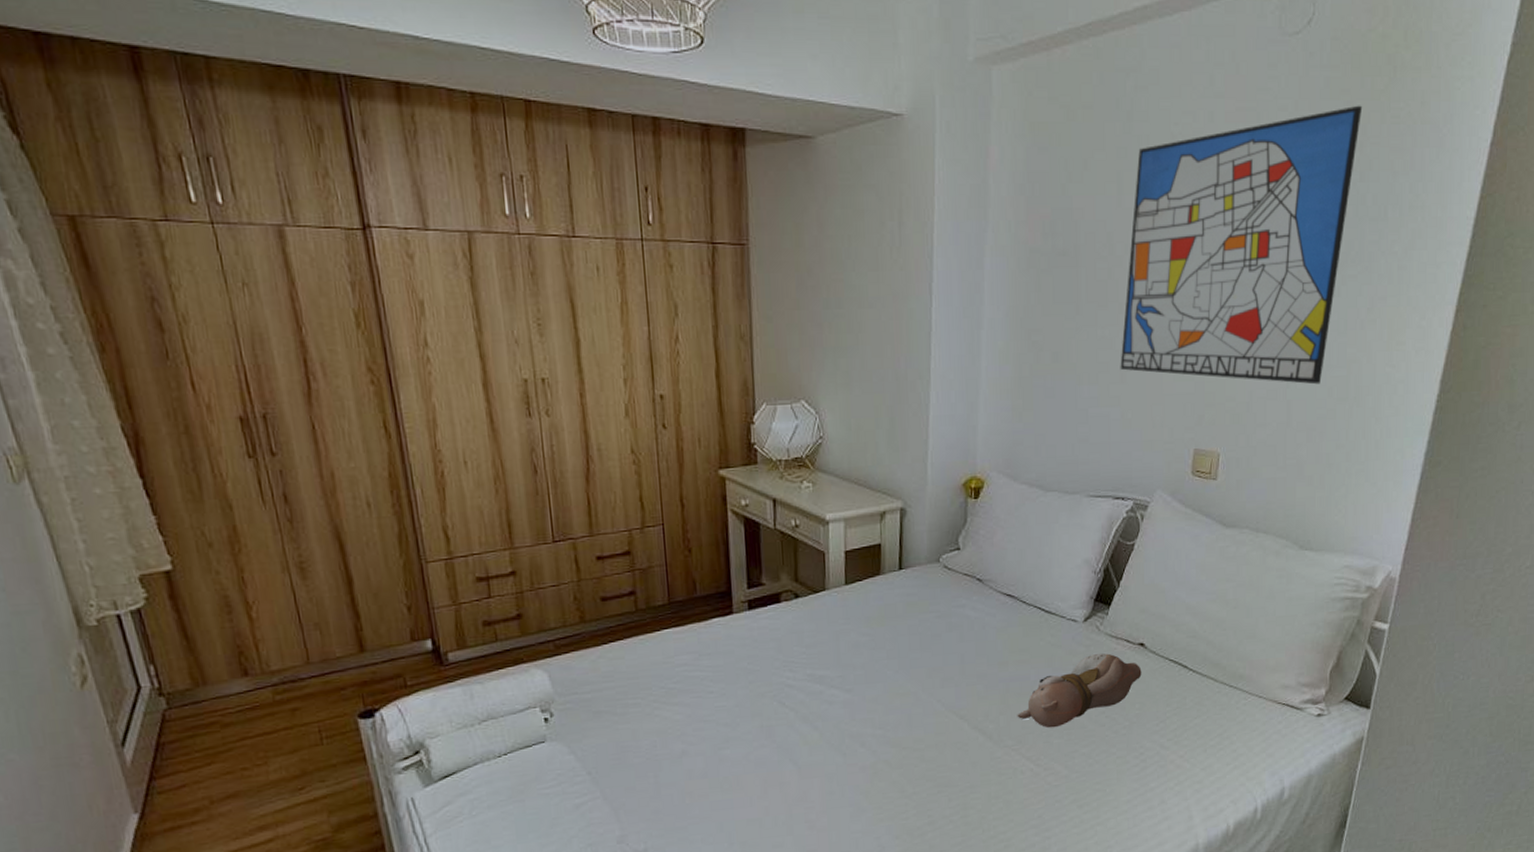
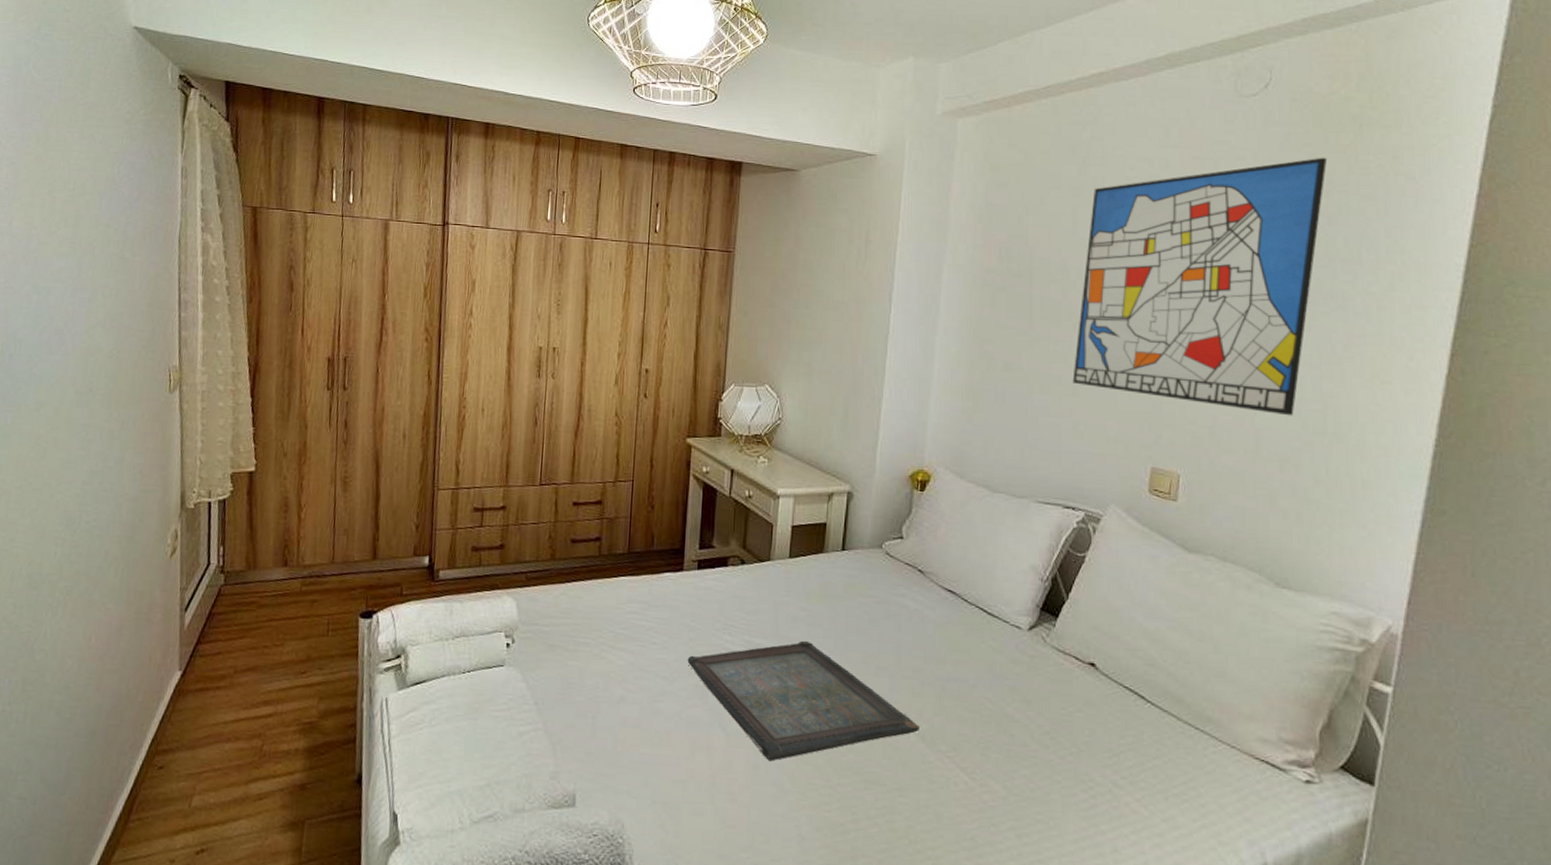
serving tray: none [748,664,987,785] -> present [687,640,919,762]
teddy bear: present [1017,653,1142,728] -> none [953,667,1092,741]

